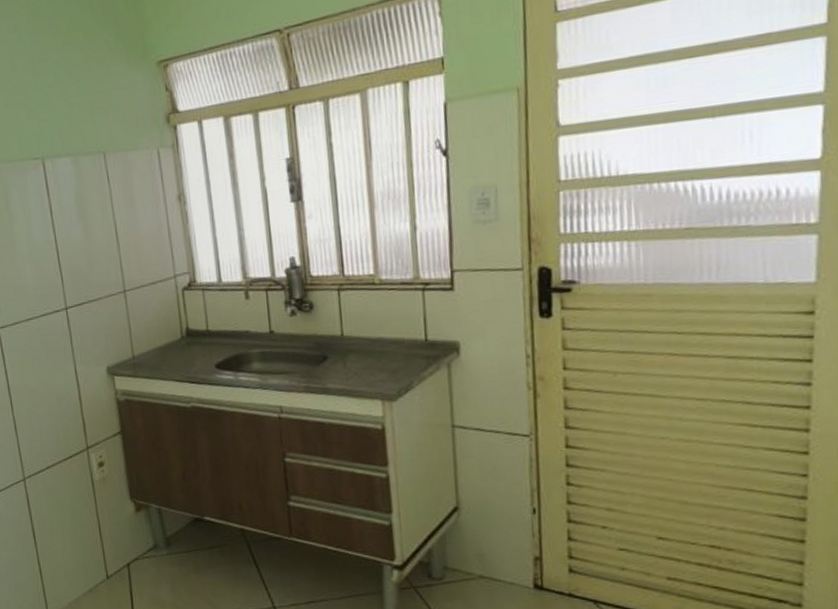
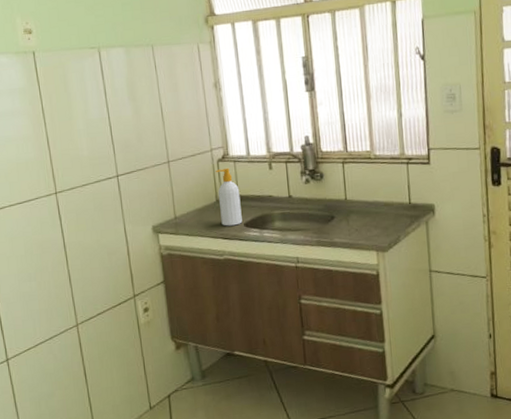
soap bottle: none [180,297,213,368] -> present [216,167,242,226]

